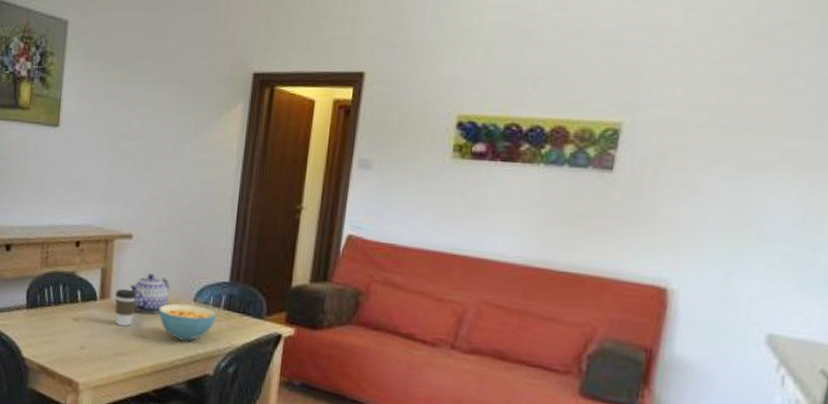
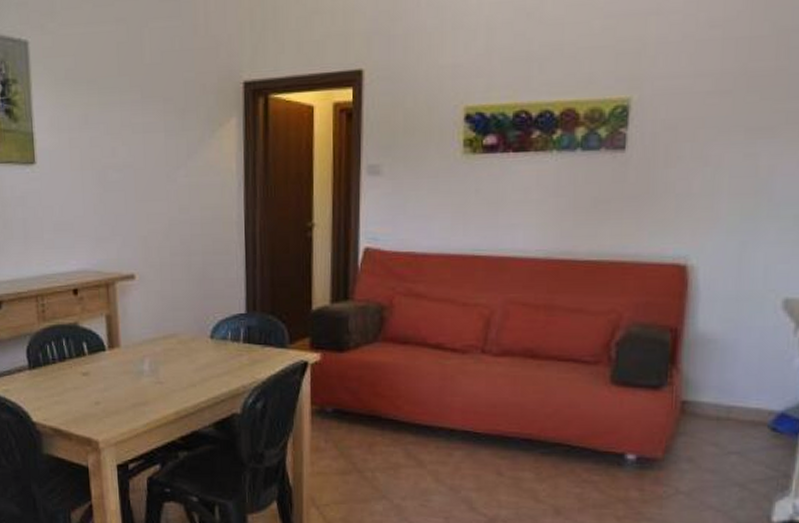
coffee cup: present [114,288,137,326] -> none [124,334,149,374]
teapot: present [129,274,170,314] -> none [139,315,184,358]
cereal bowl: present [158,303,216,342] -> none [174,342,236,382]

